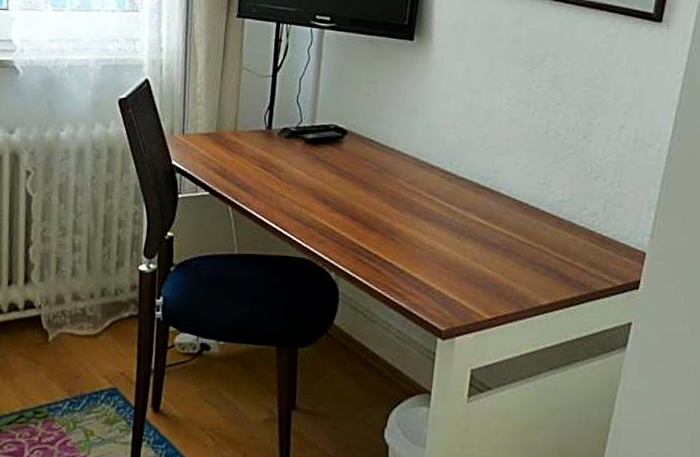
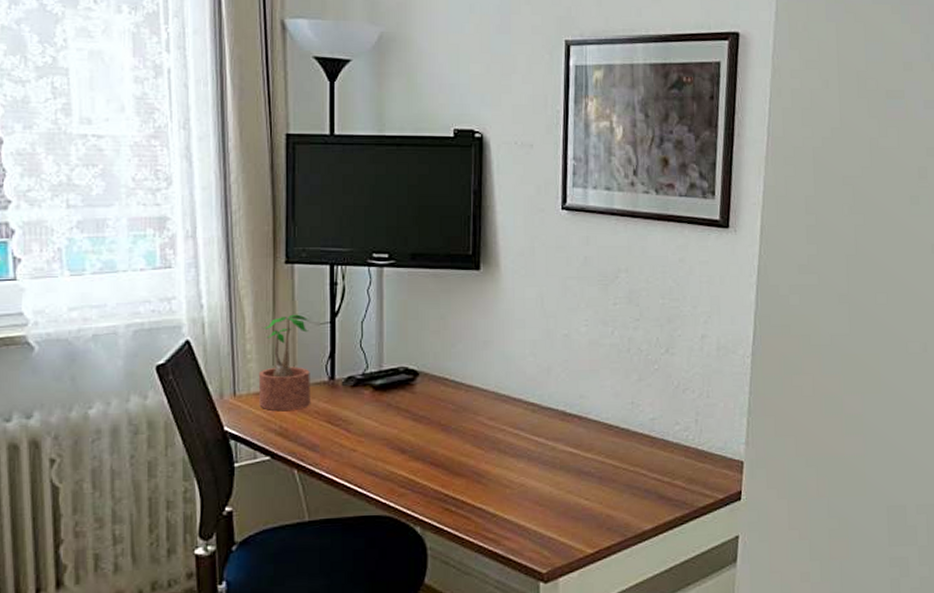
potted plant: none [204,65,254,153] -> present [258,314,310,411]

